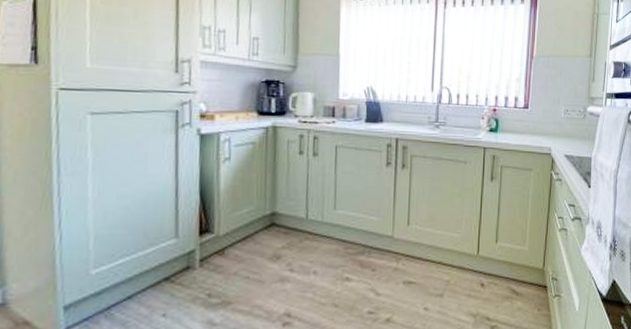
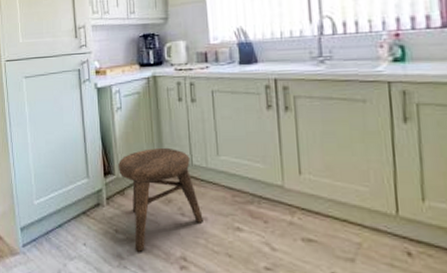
stool: none [219,202,313,315] -> present [118,147,203,252]

